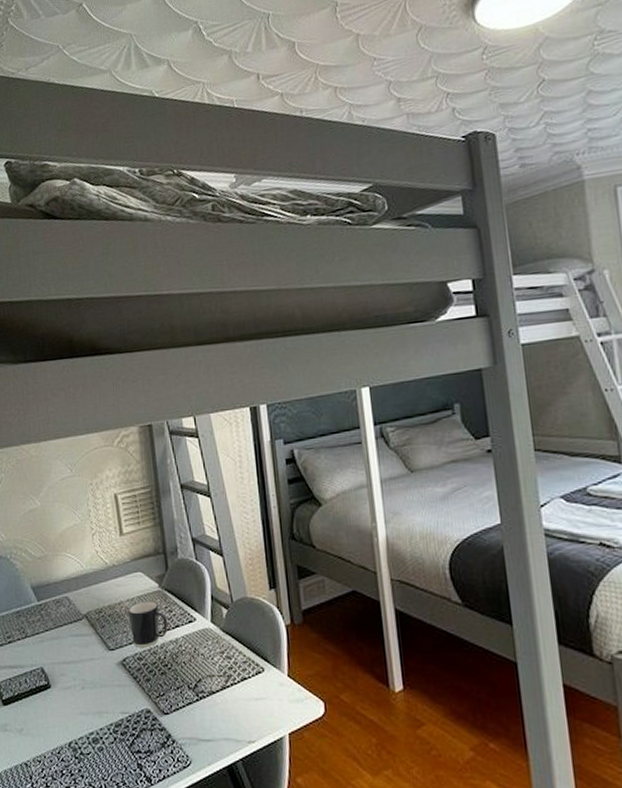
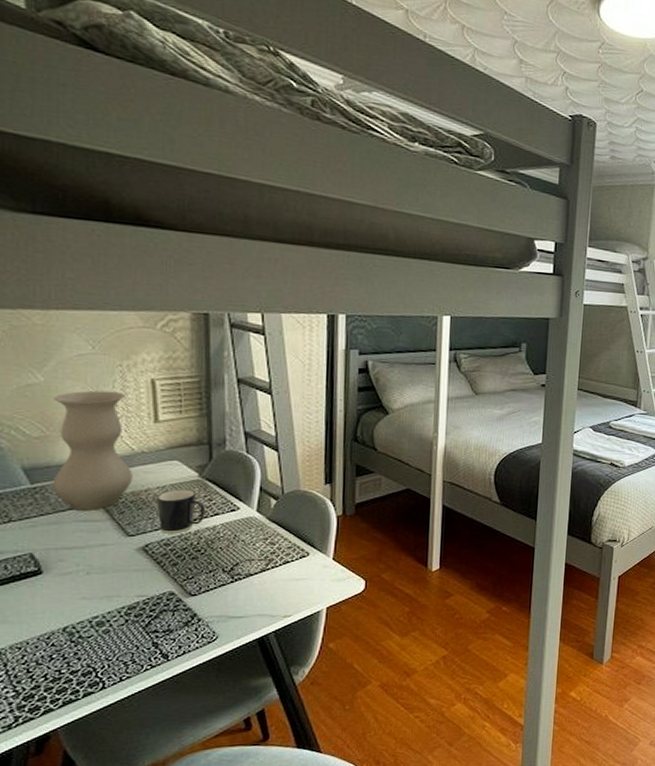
vase: none [47,509,109,625] -> present [53,390,133,510]

